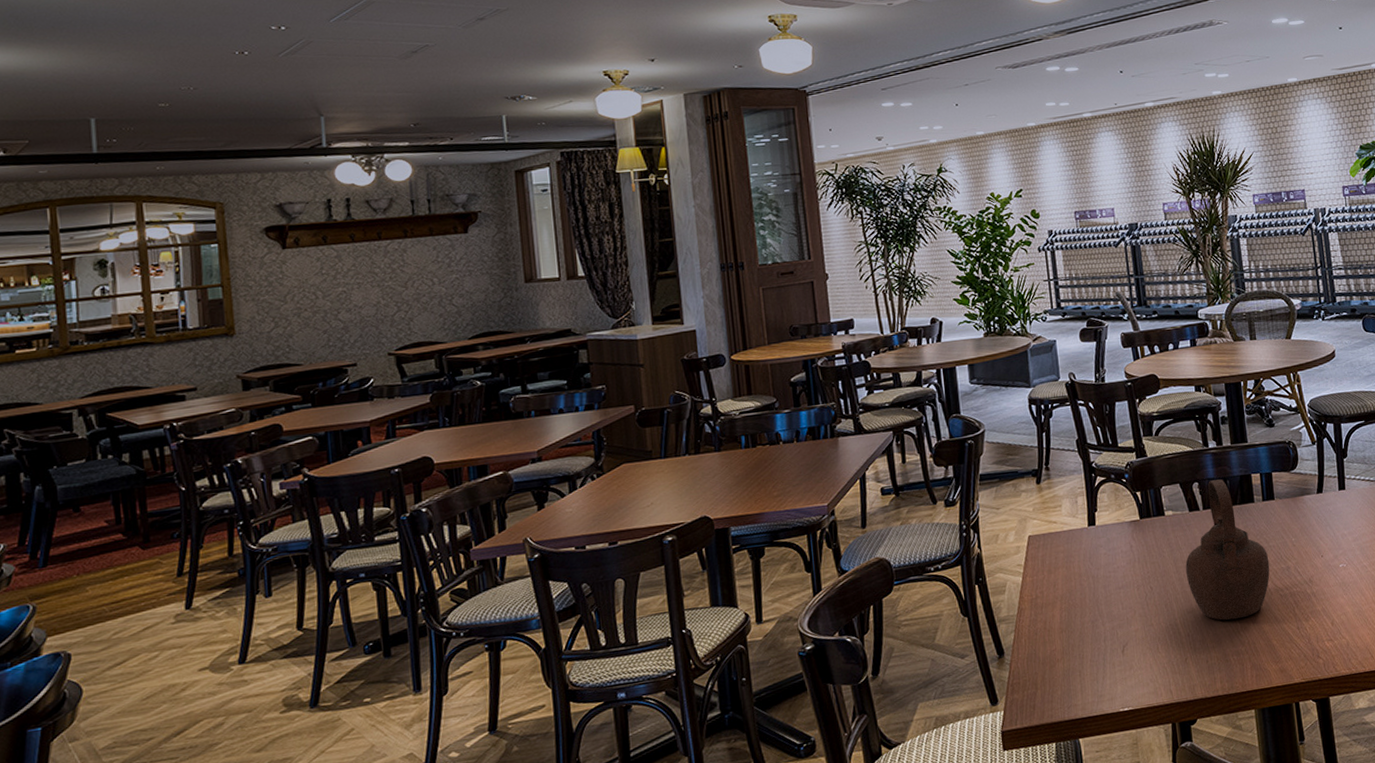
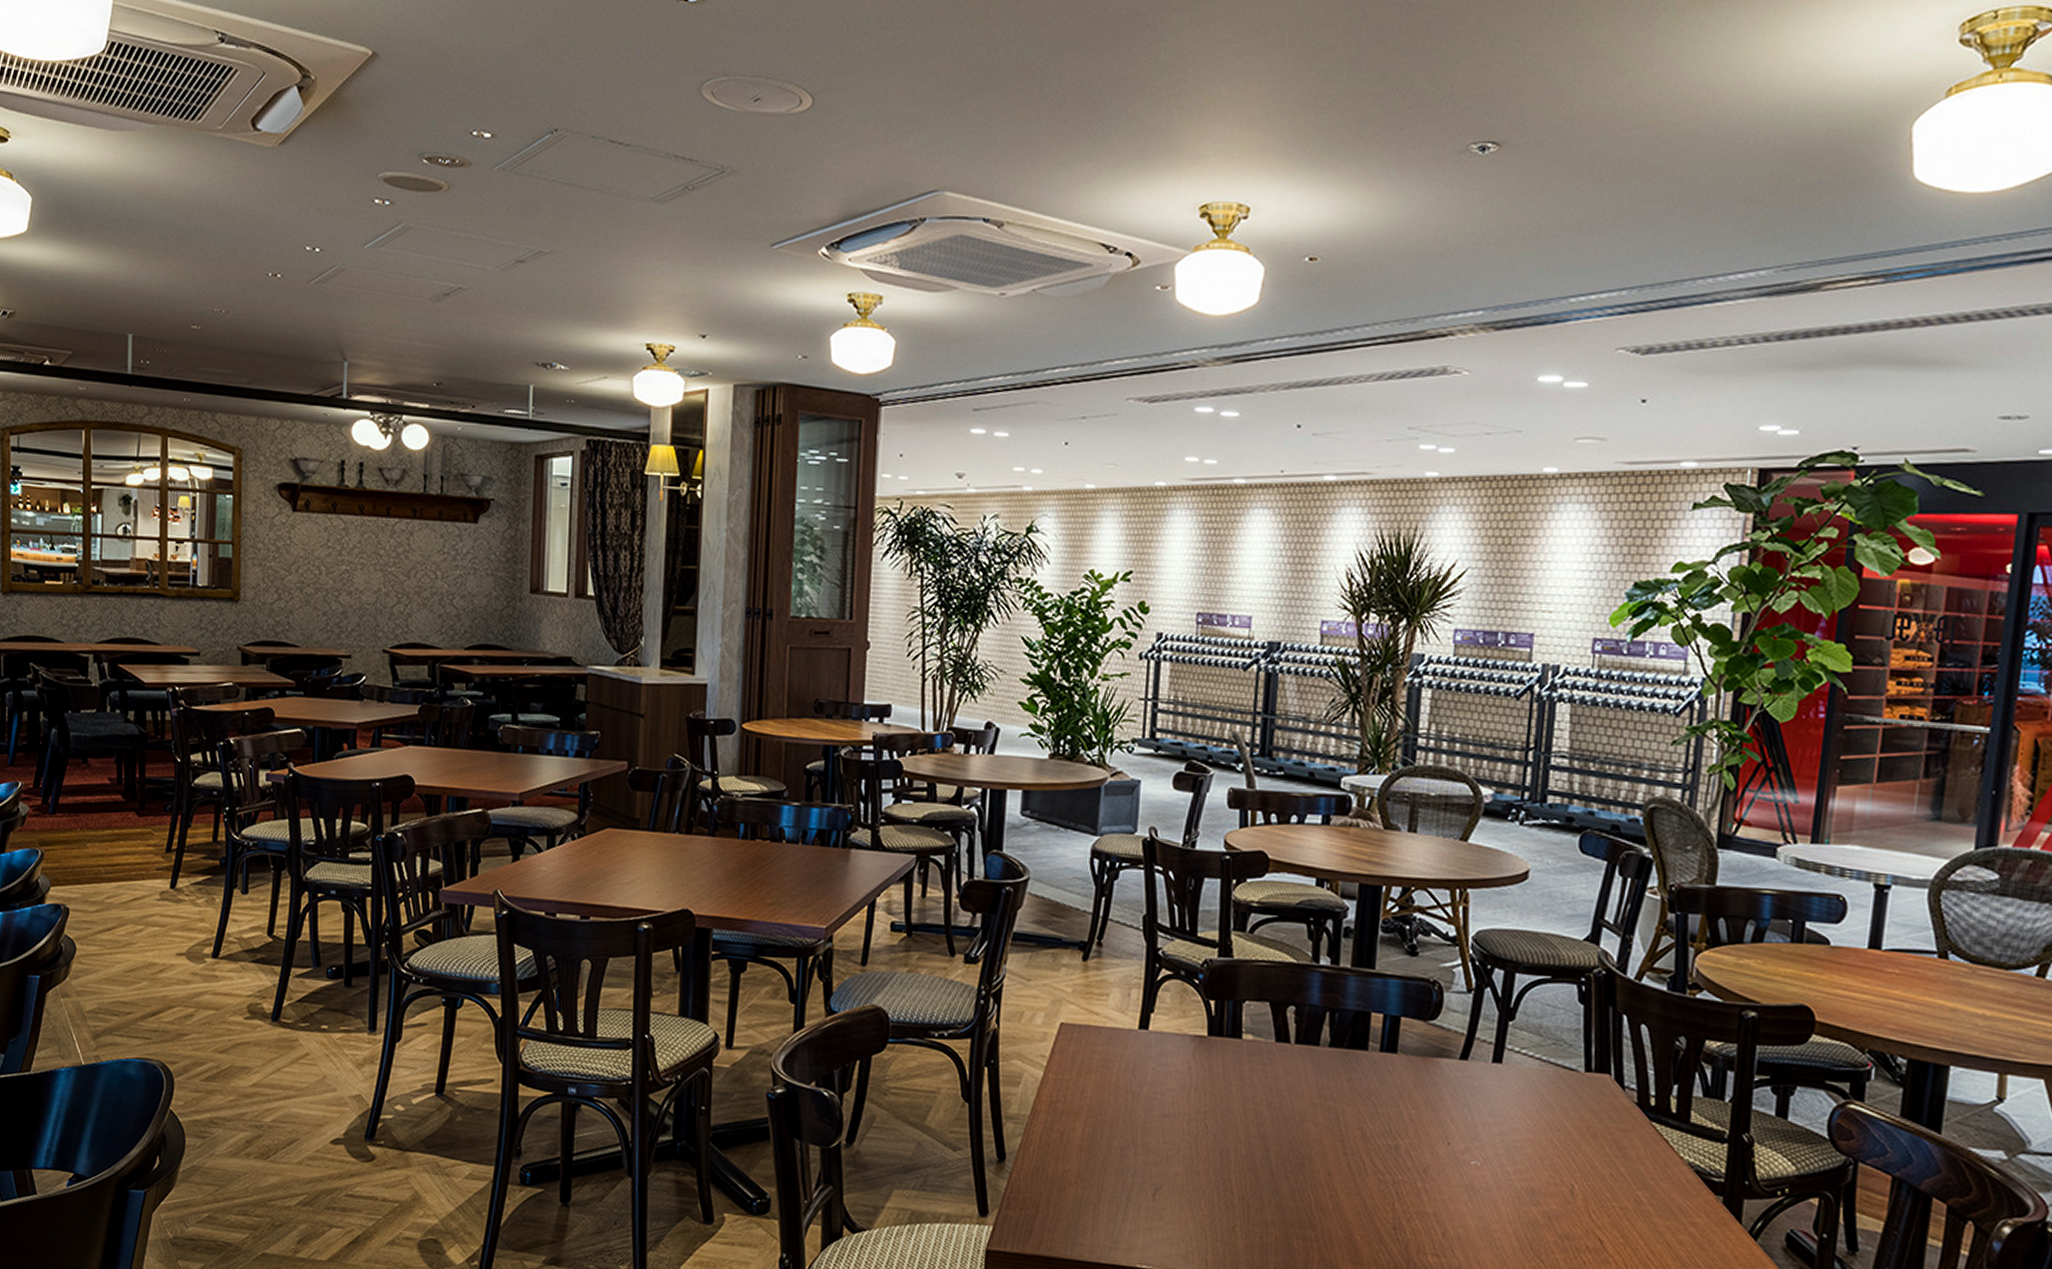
teapot: present [1185,479,1270,621] -> none [1255,1008,1373,1196]

